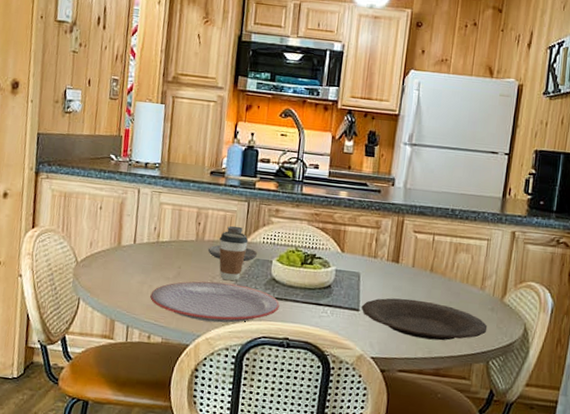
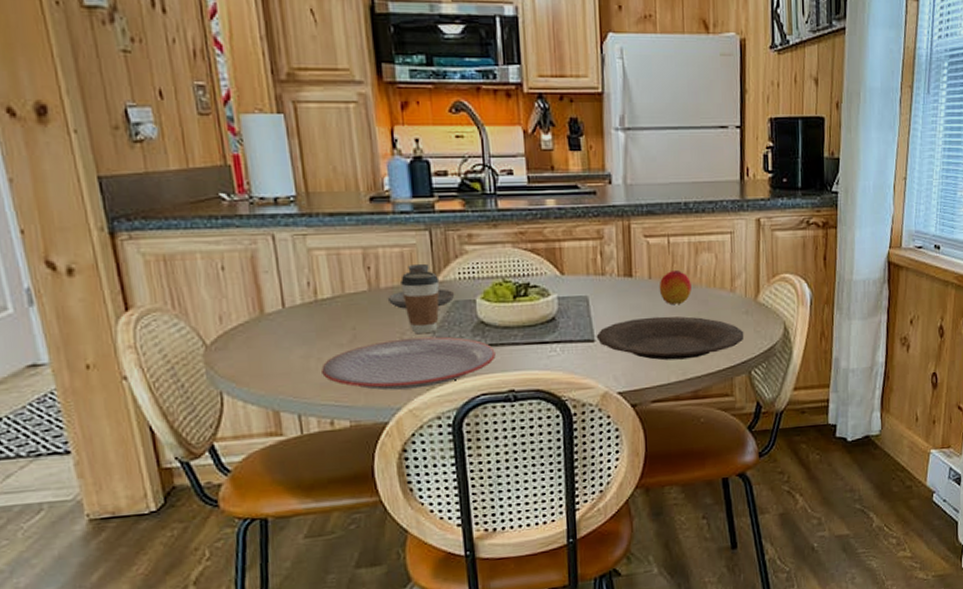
peach: none [419,263,448,292] -> present [659,269,691,304]

